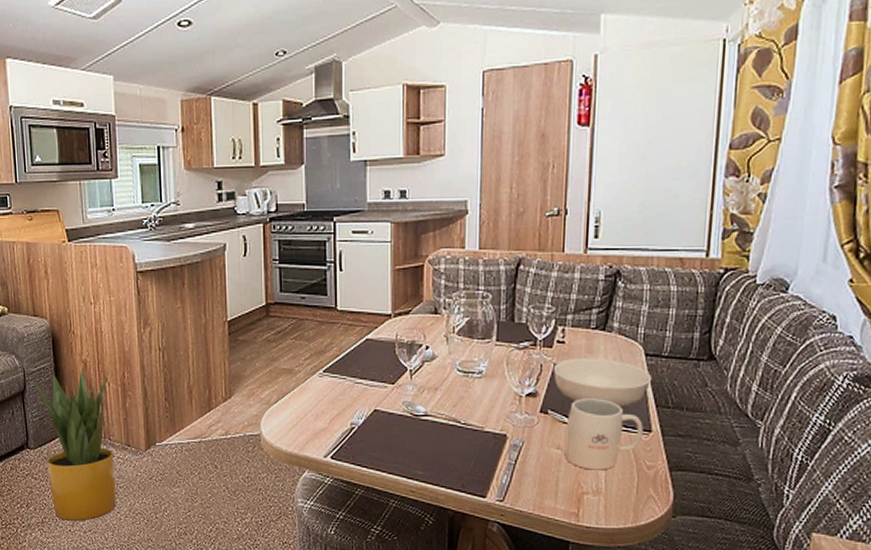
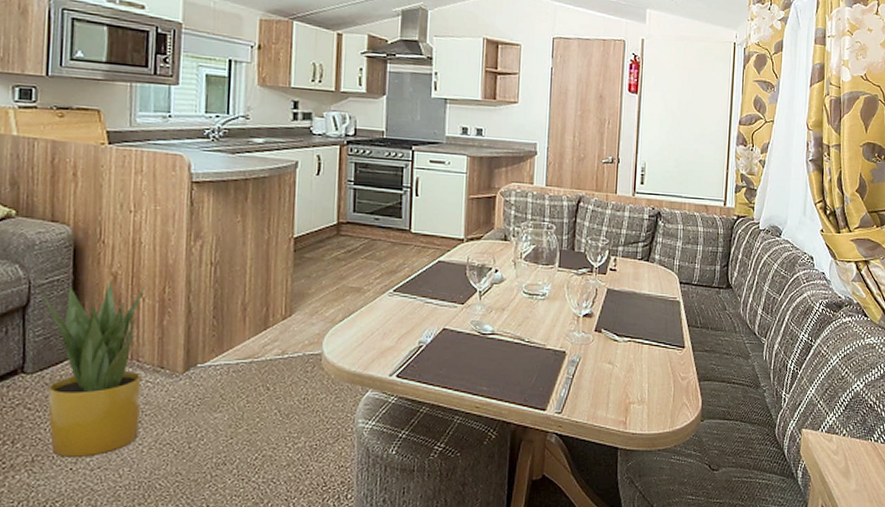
bowl: present [553,357,653,410] -> none [606,283,685,329]
mug: present [564,398,643,471] -> none [614,319,678,382]

